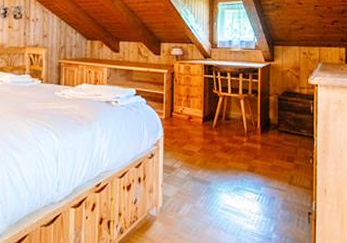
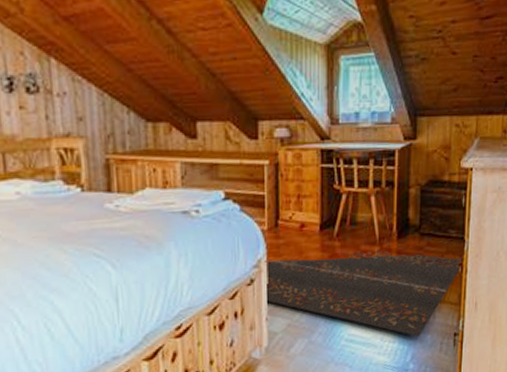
area rug: none [162,139,313,212] -> present [265,249,463,337]

